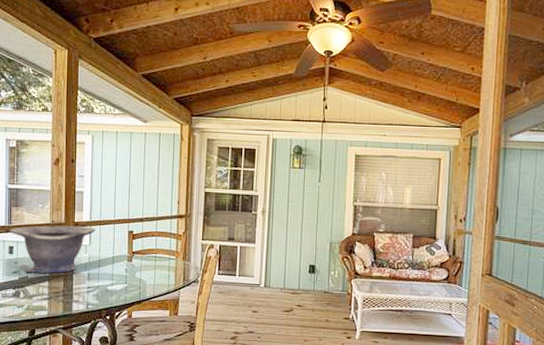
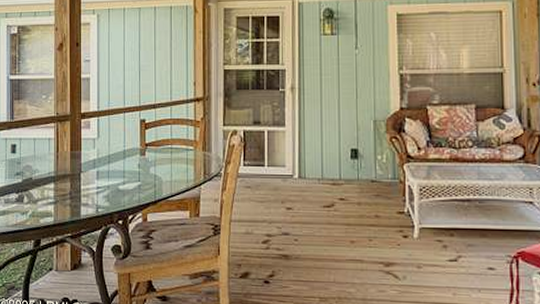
decorative bowl: present [9,225,96,274] -> none [11,118,104,174]

